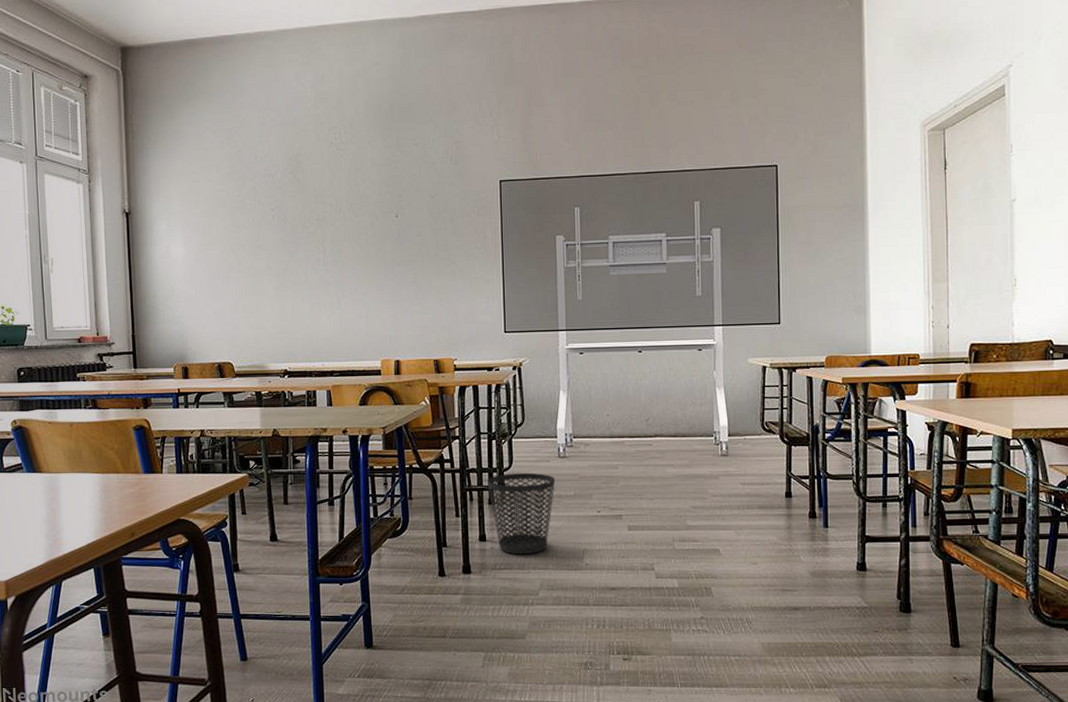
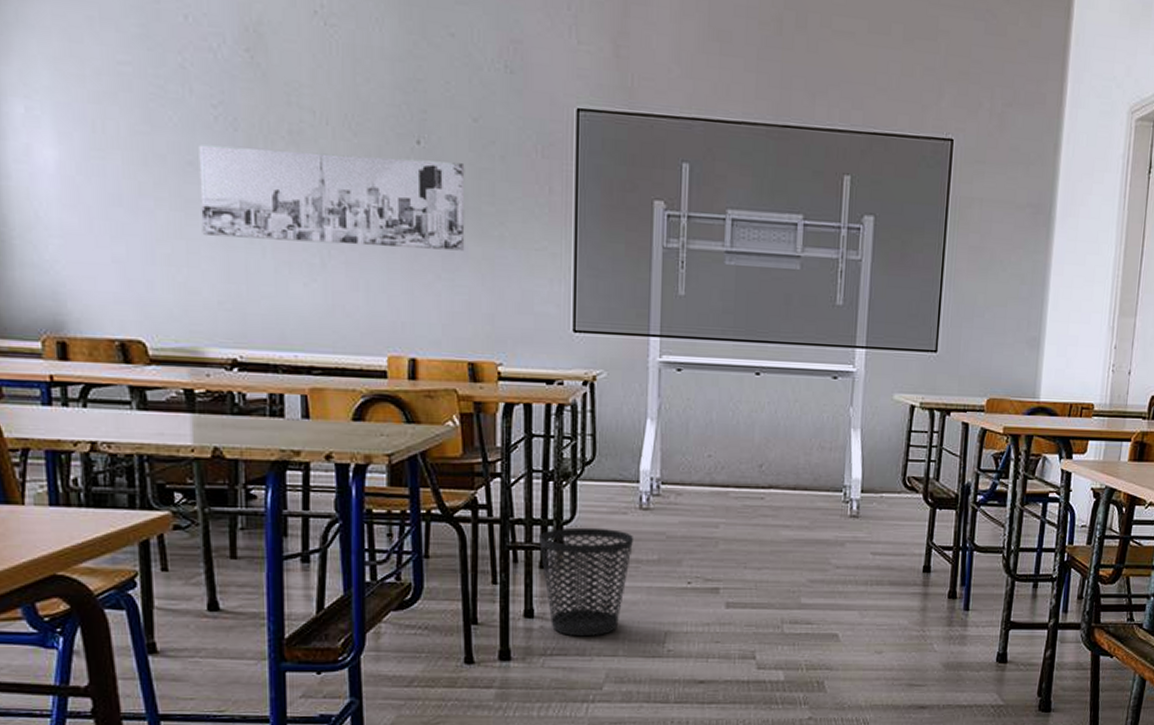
wall art: none [264,226,429,292] -> present [198,145,465,251]

